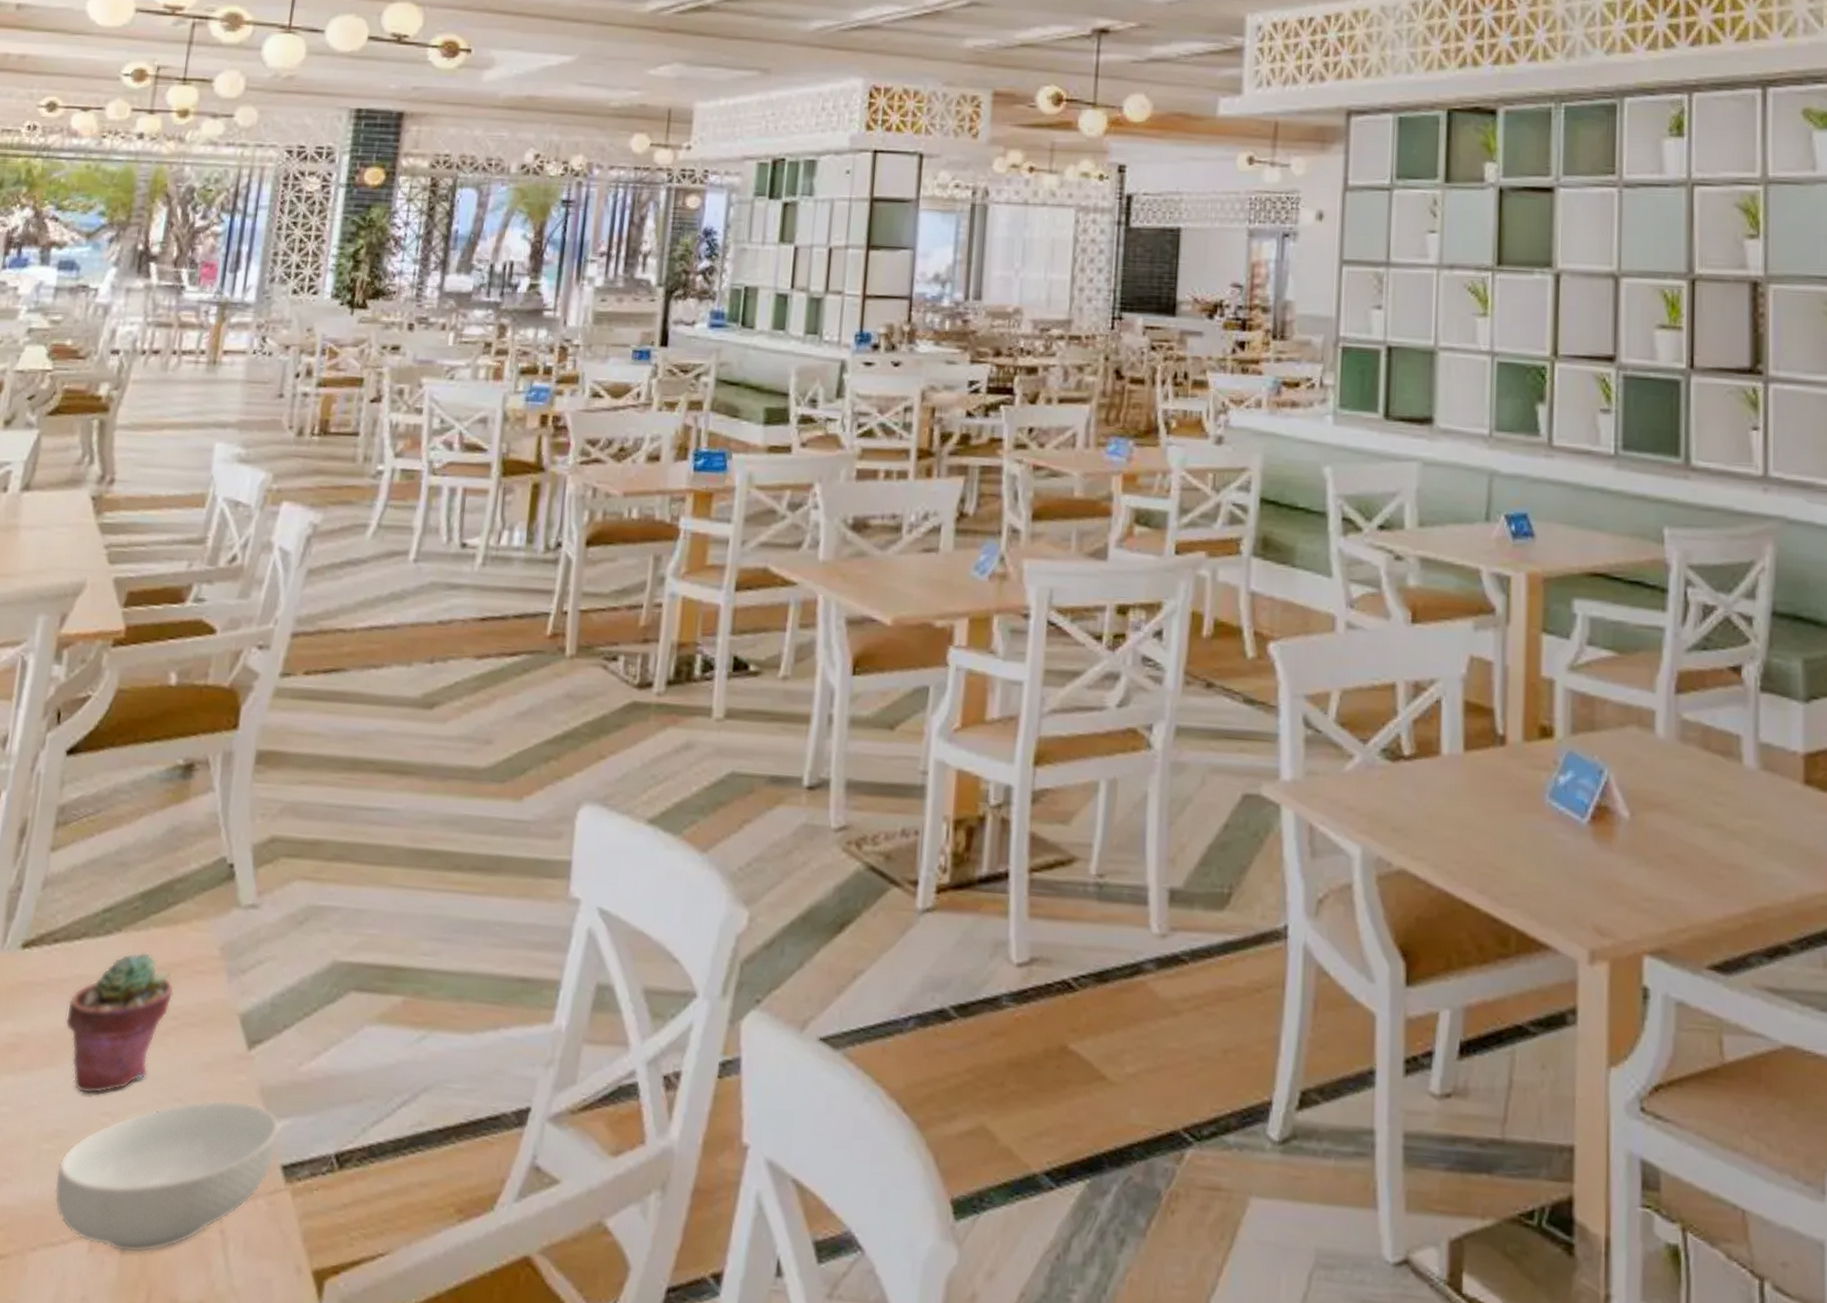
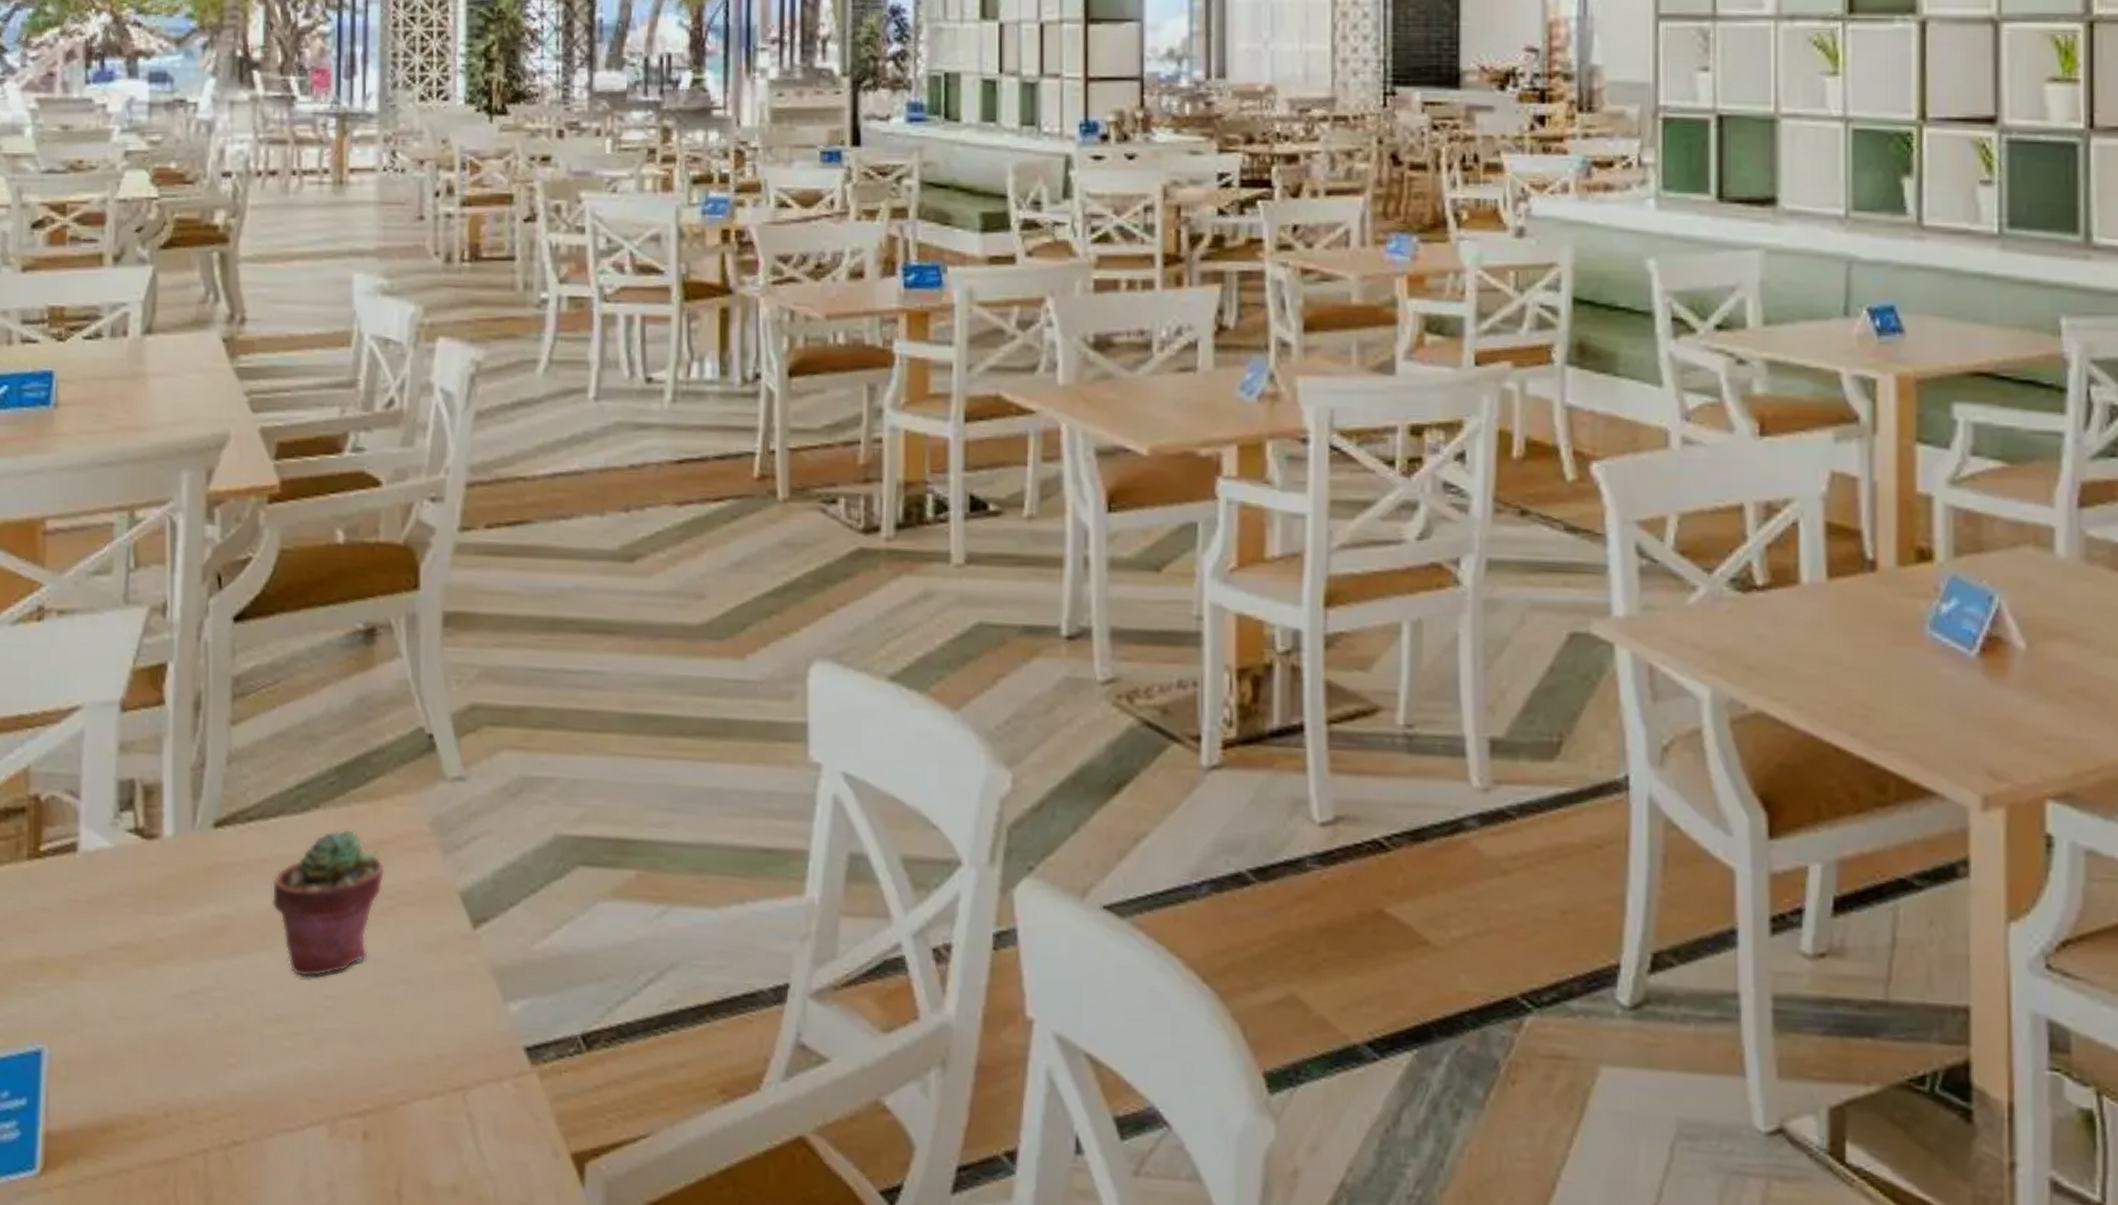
cereal bowl: present [54,1099,280,1254] -> none [283,981,518,1139]

